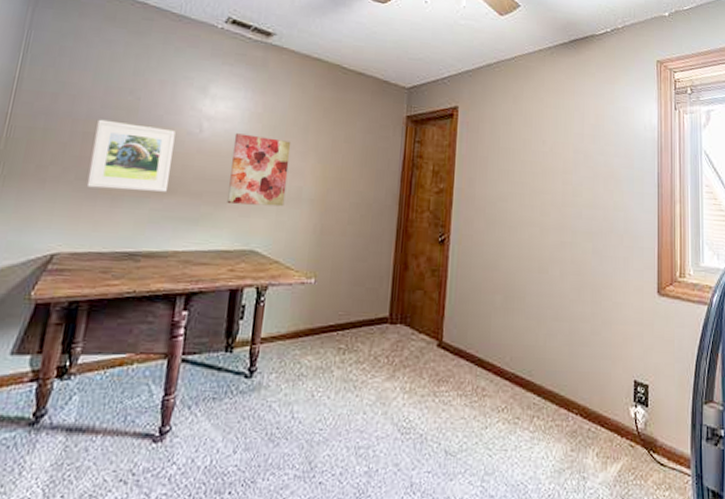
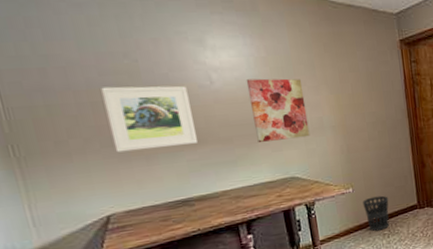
wastebasket: none [322,295,355,342] -> present [363,195,390,232]

